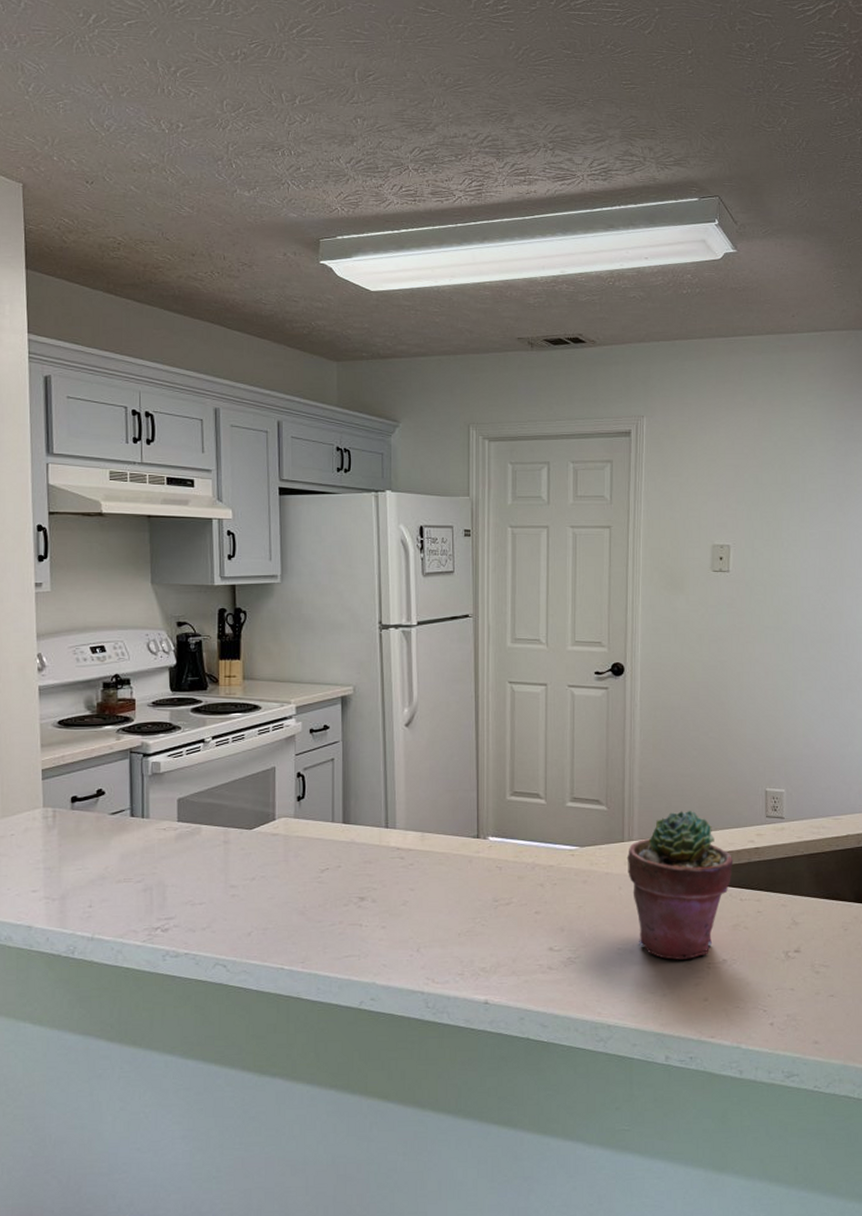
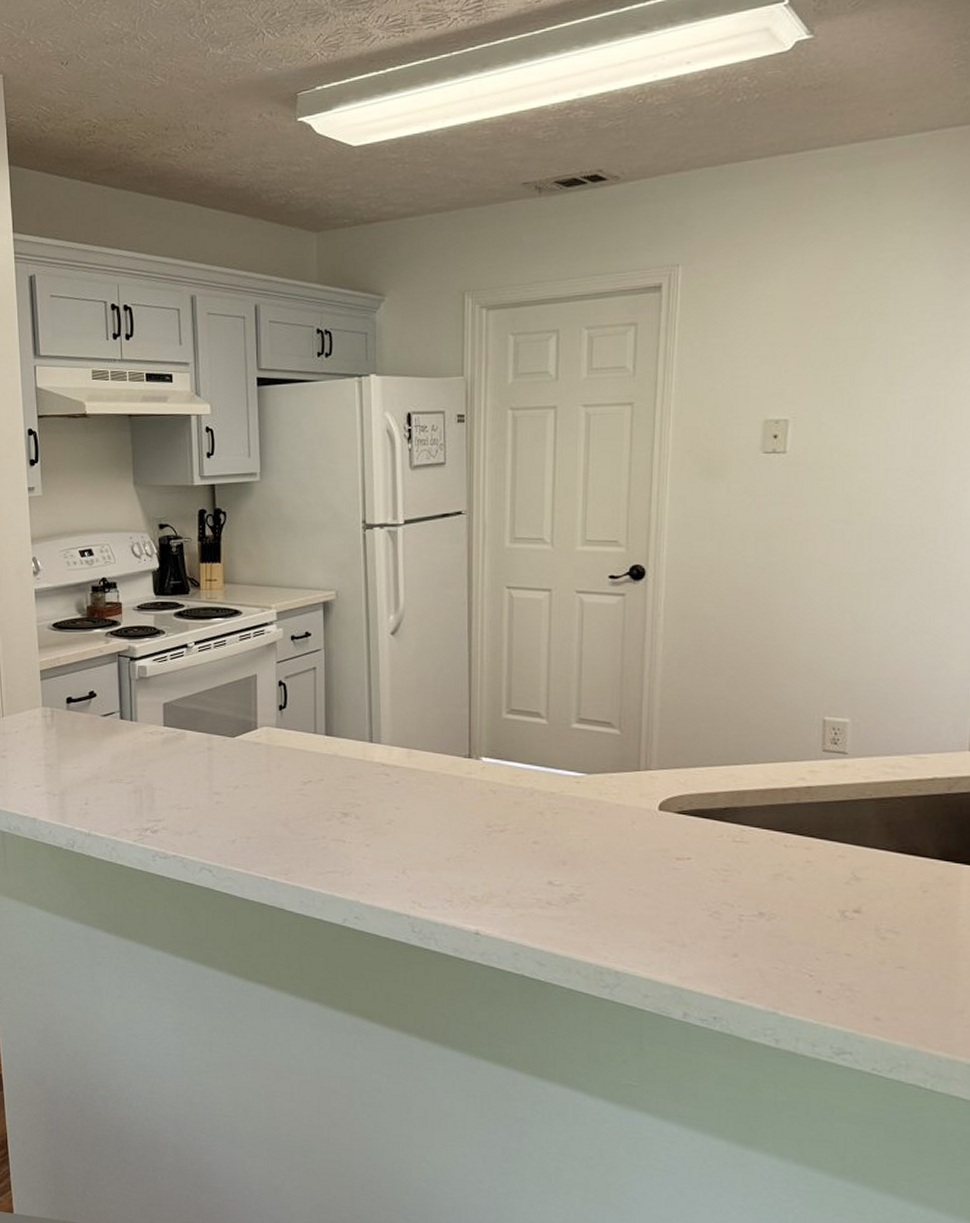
potted succulent: present [626,810,734,960] -> none [642,738,777,909]

